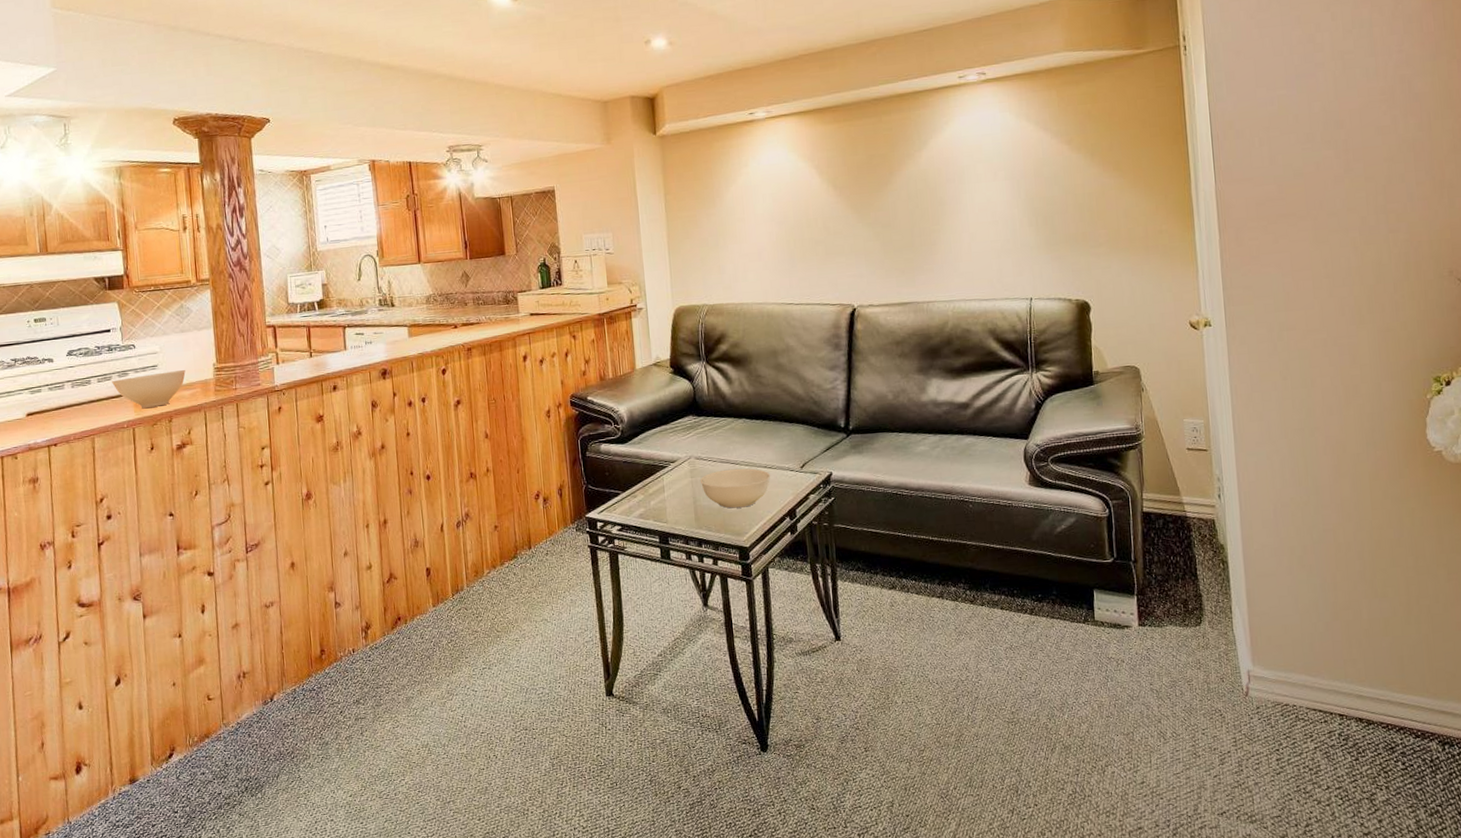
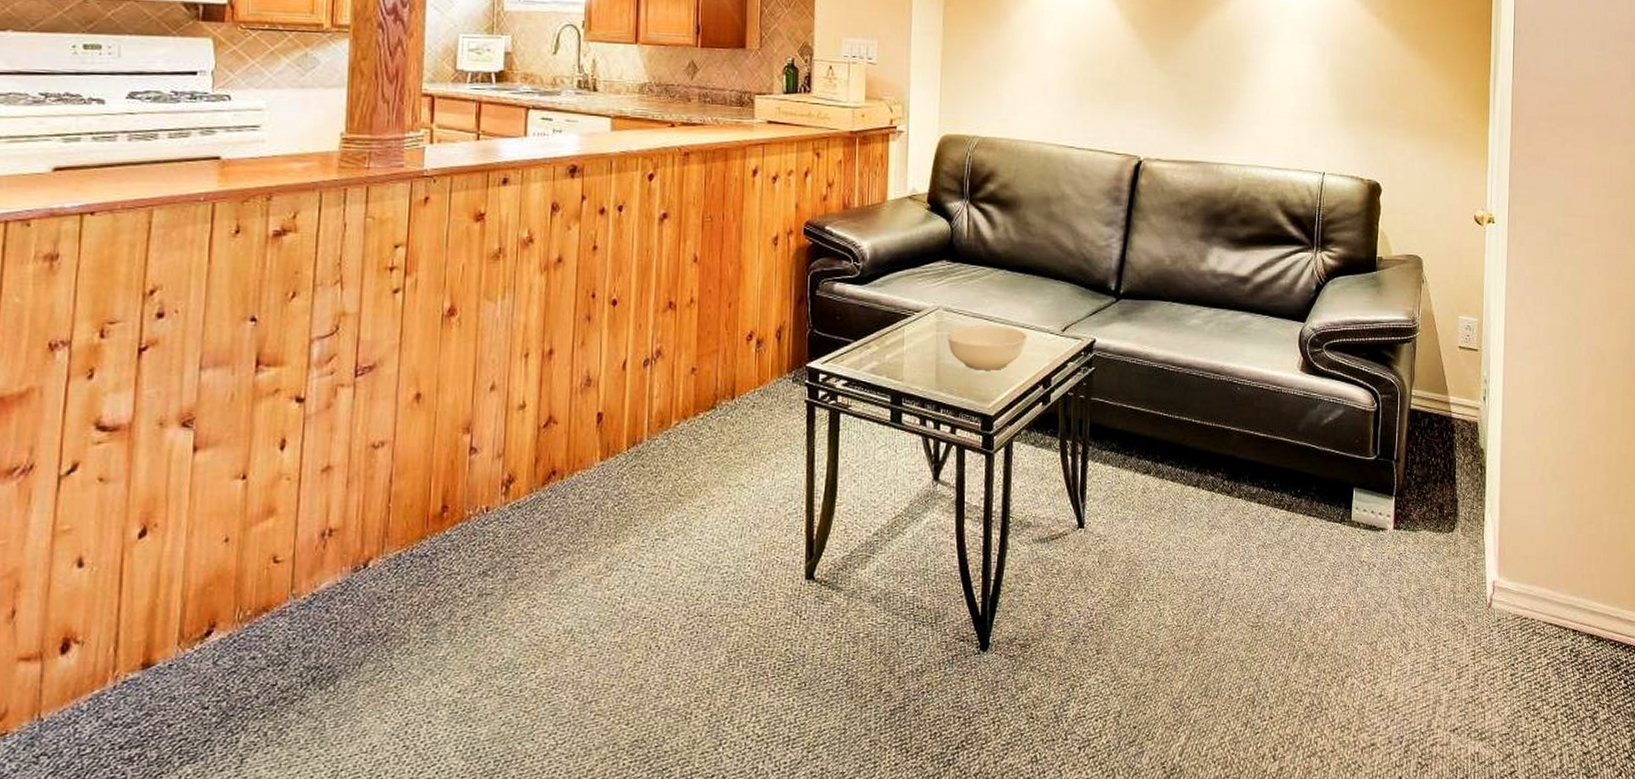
bowl: present [111,369,186,409] -> none [188,135,300,180]

